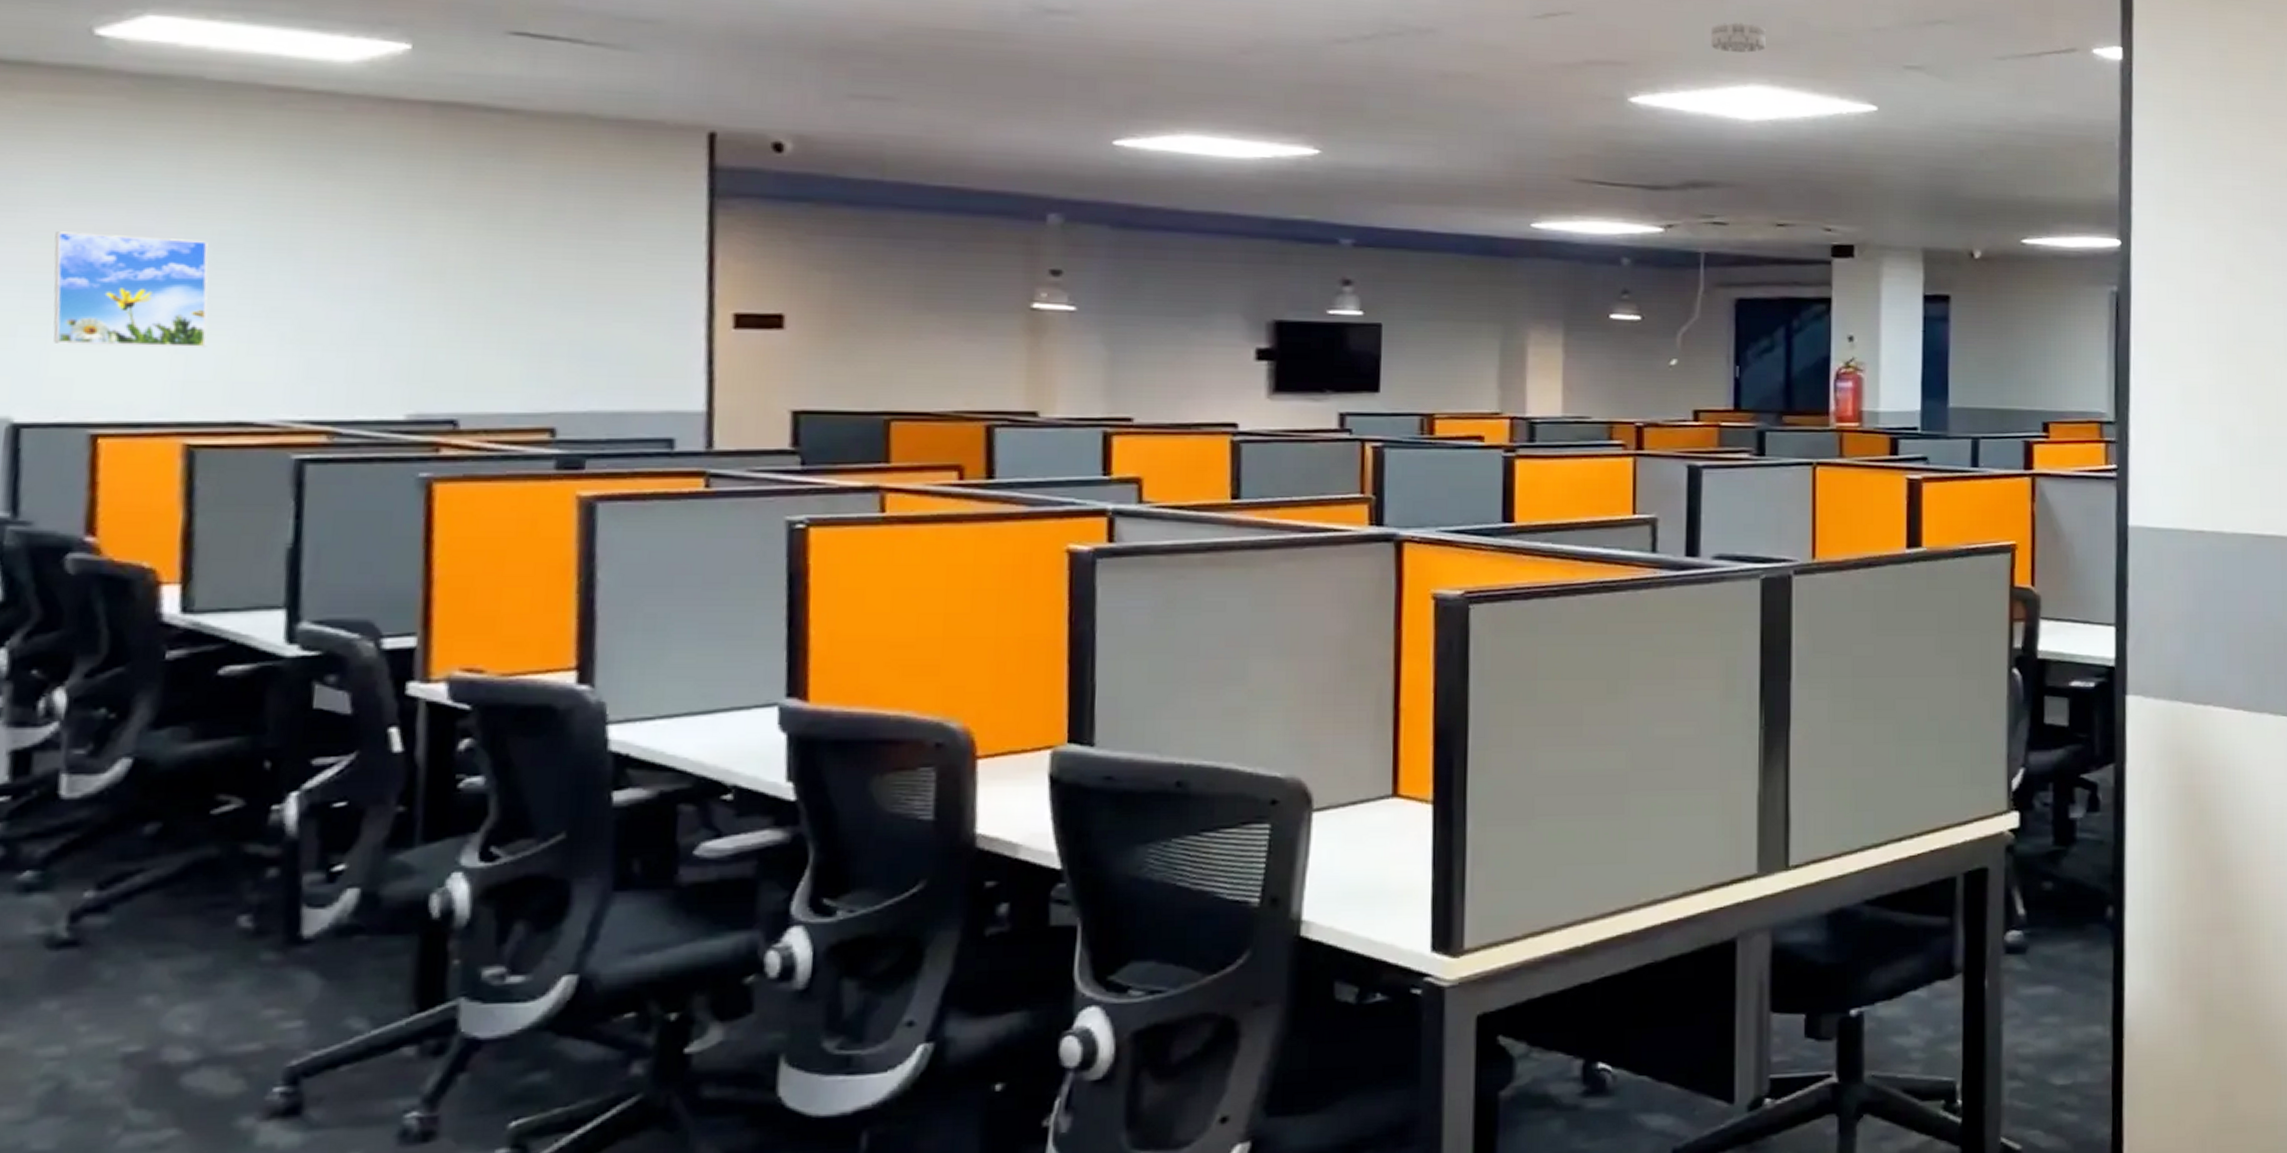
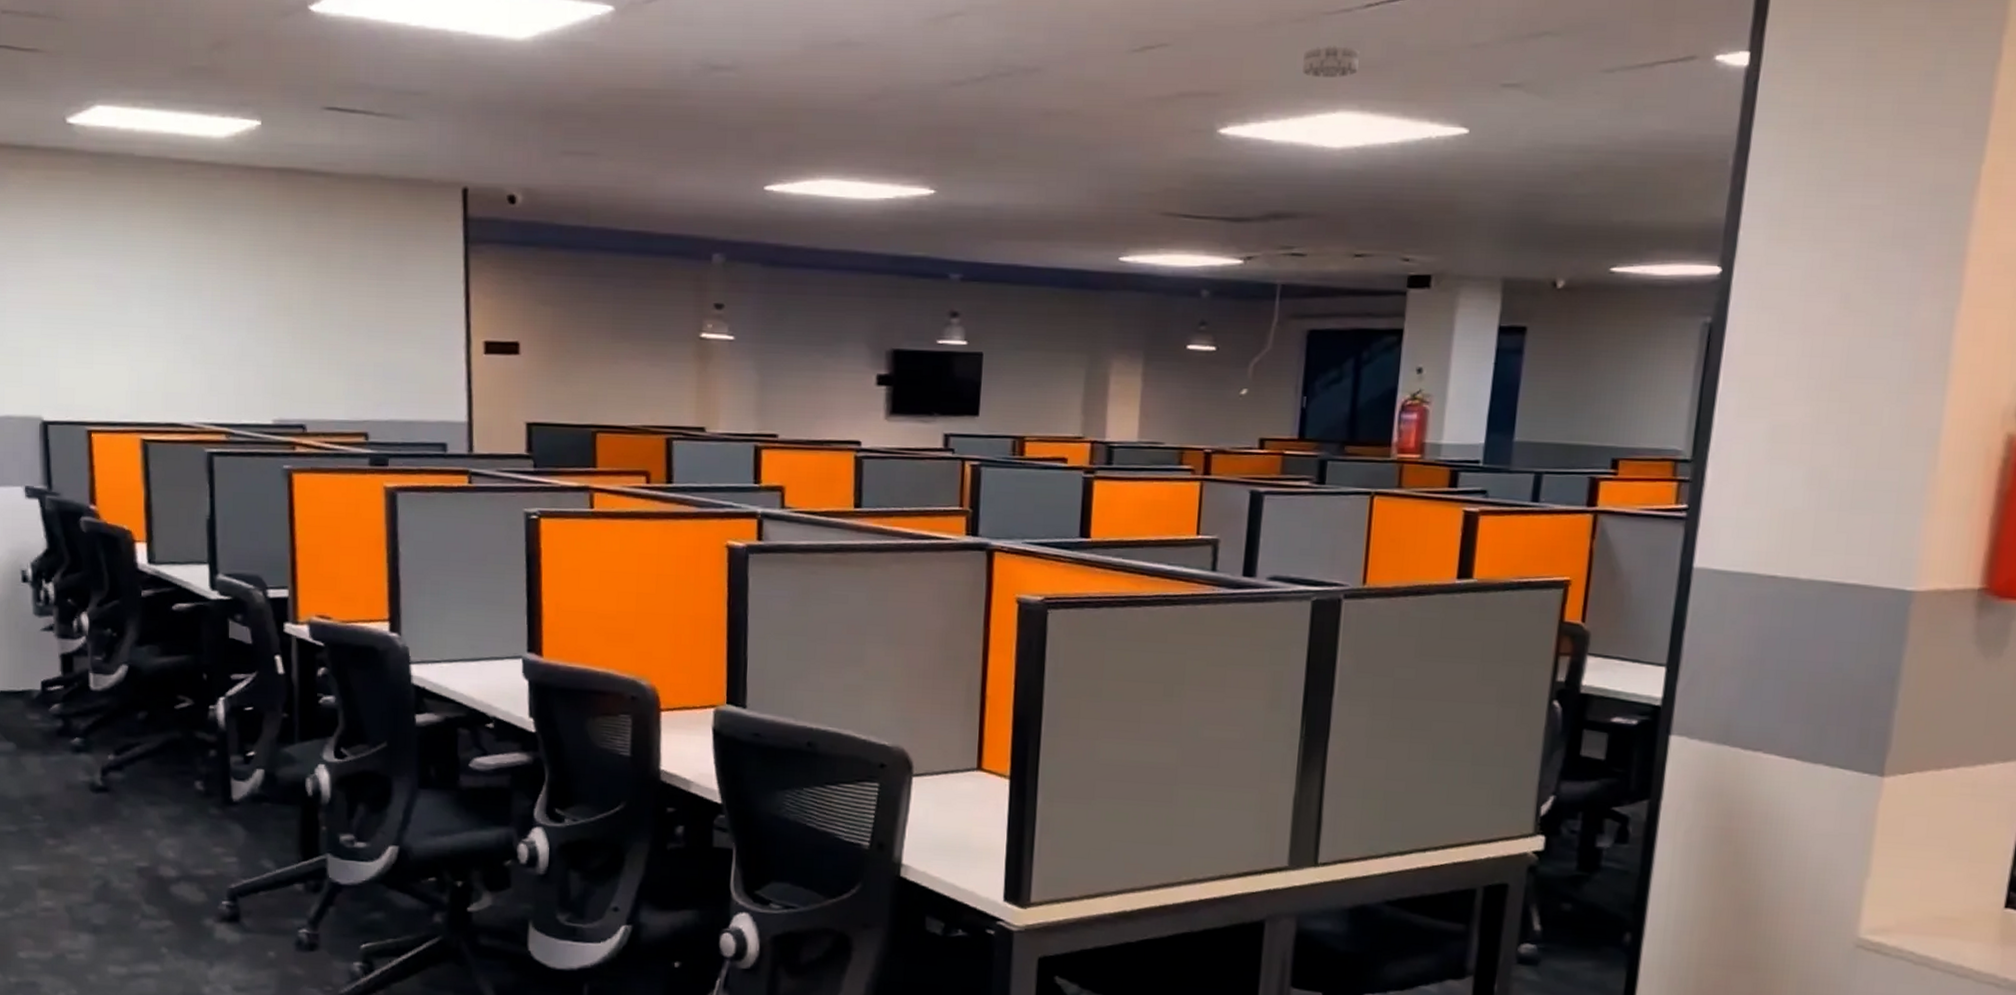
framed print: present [53,231,208,347] -> none [56,277,149,366]

